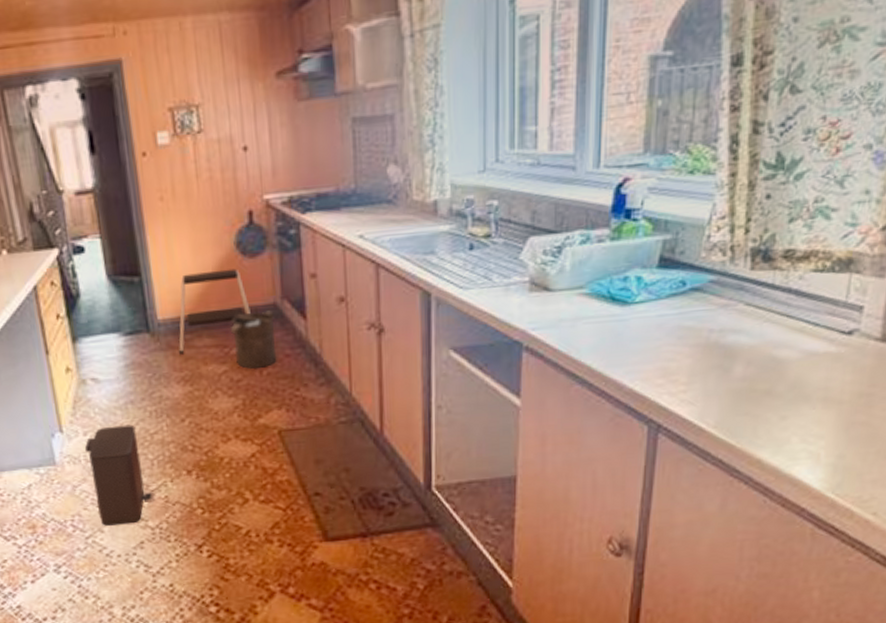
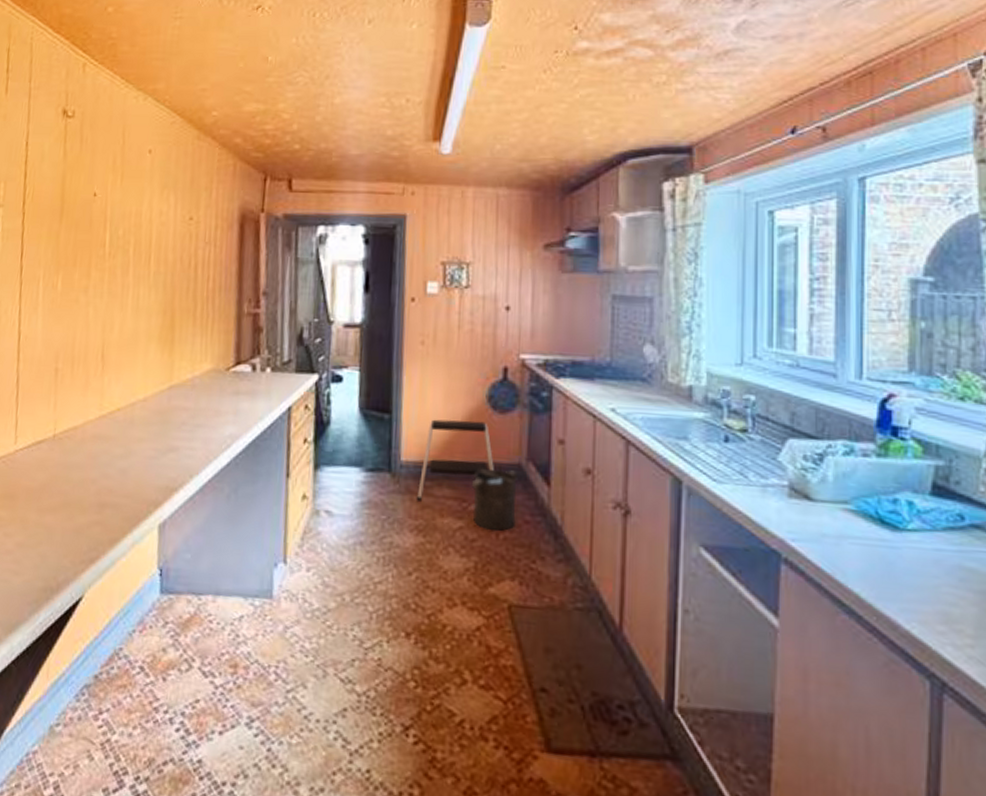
pedal bin: present [84,424,155,526] -> none [304,566,368,684]

